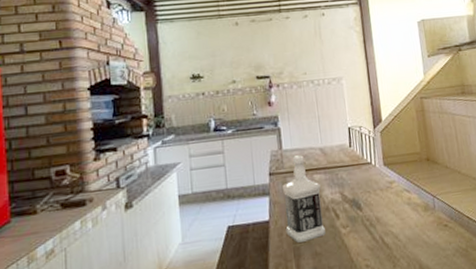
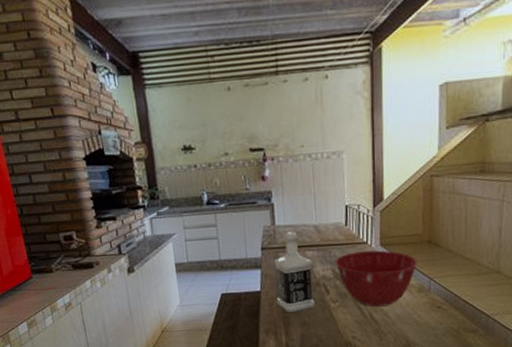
mixing bowl: none [342,170,421,230] -> present [335,250,418,307]

